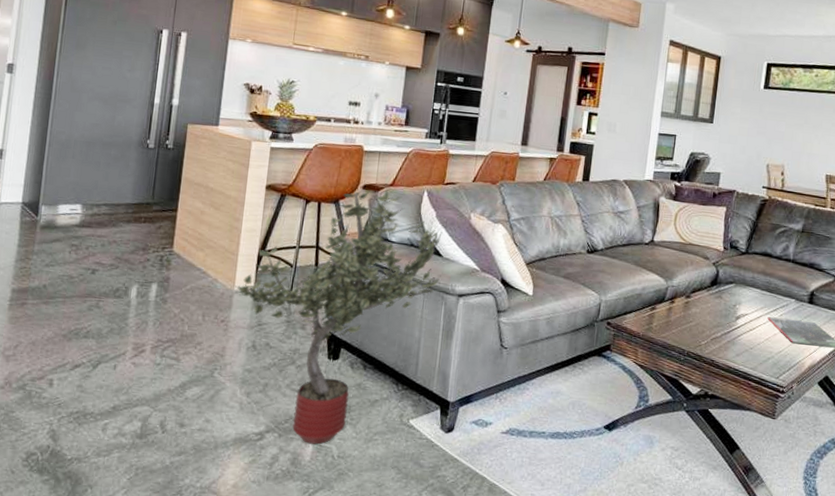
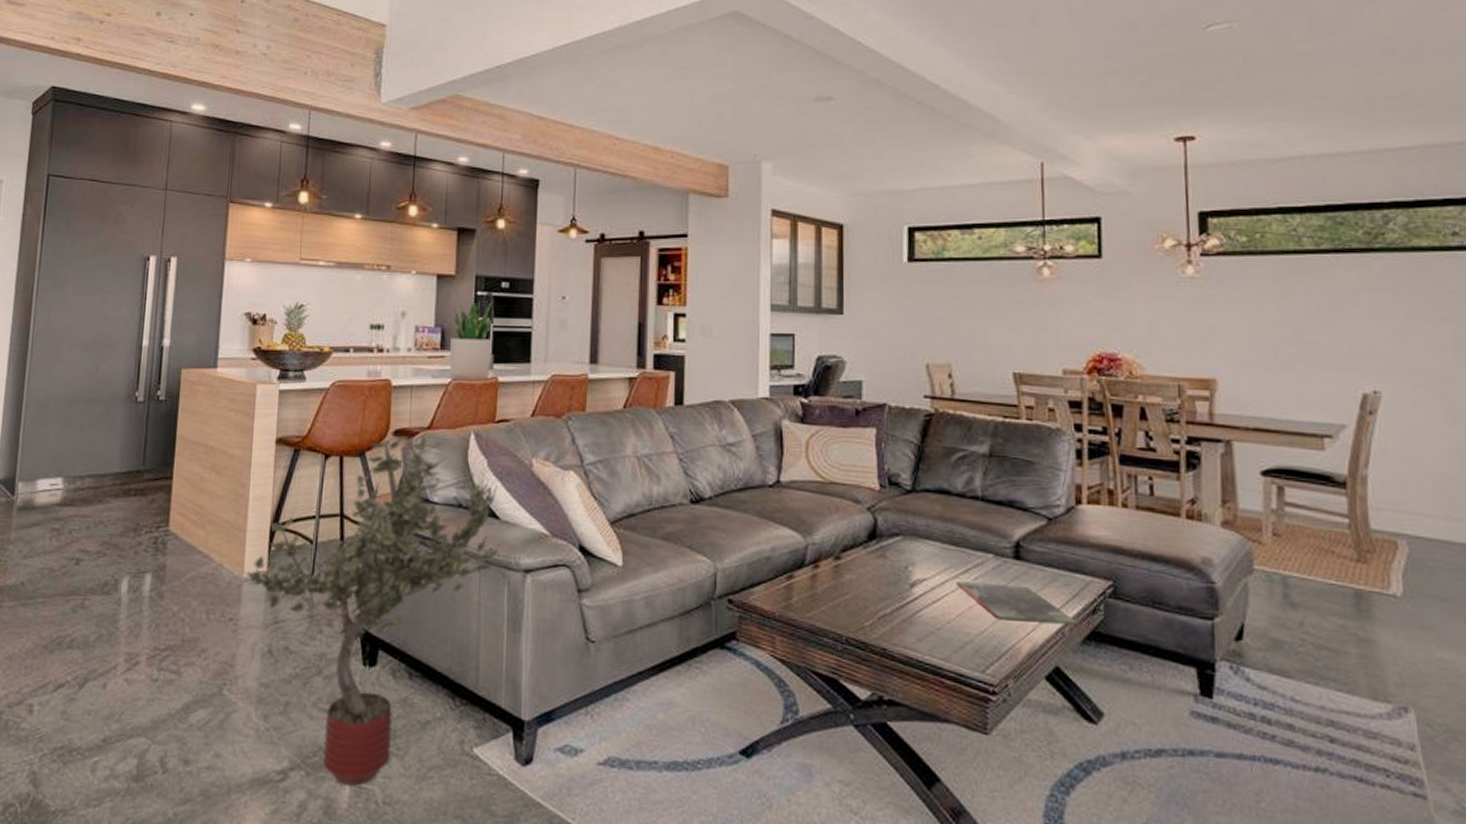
planter: none [410,89,450,153] -> present [449,300,494,381]

